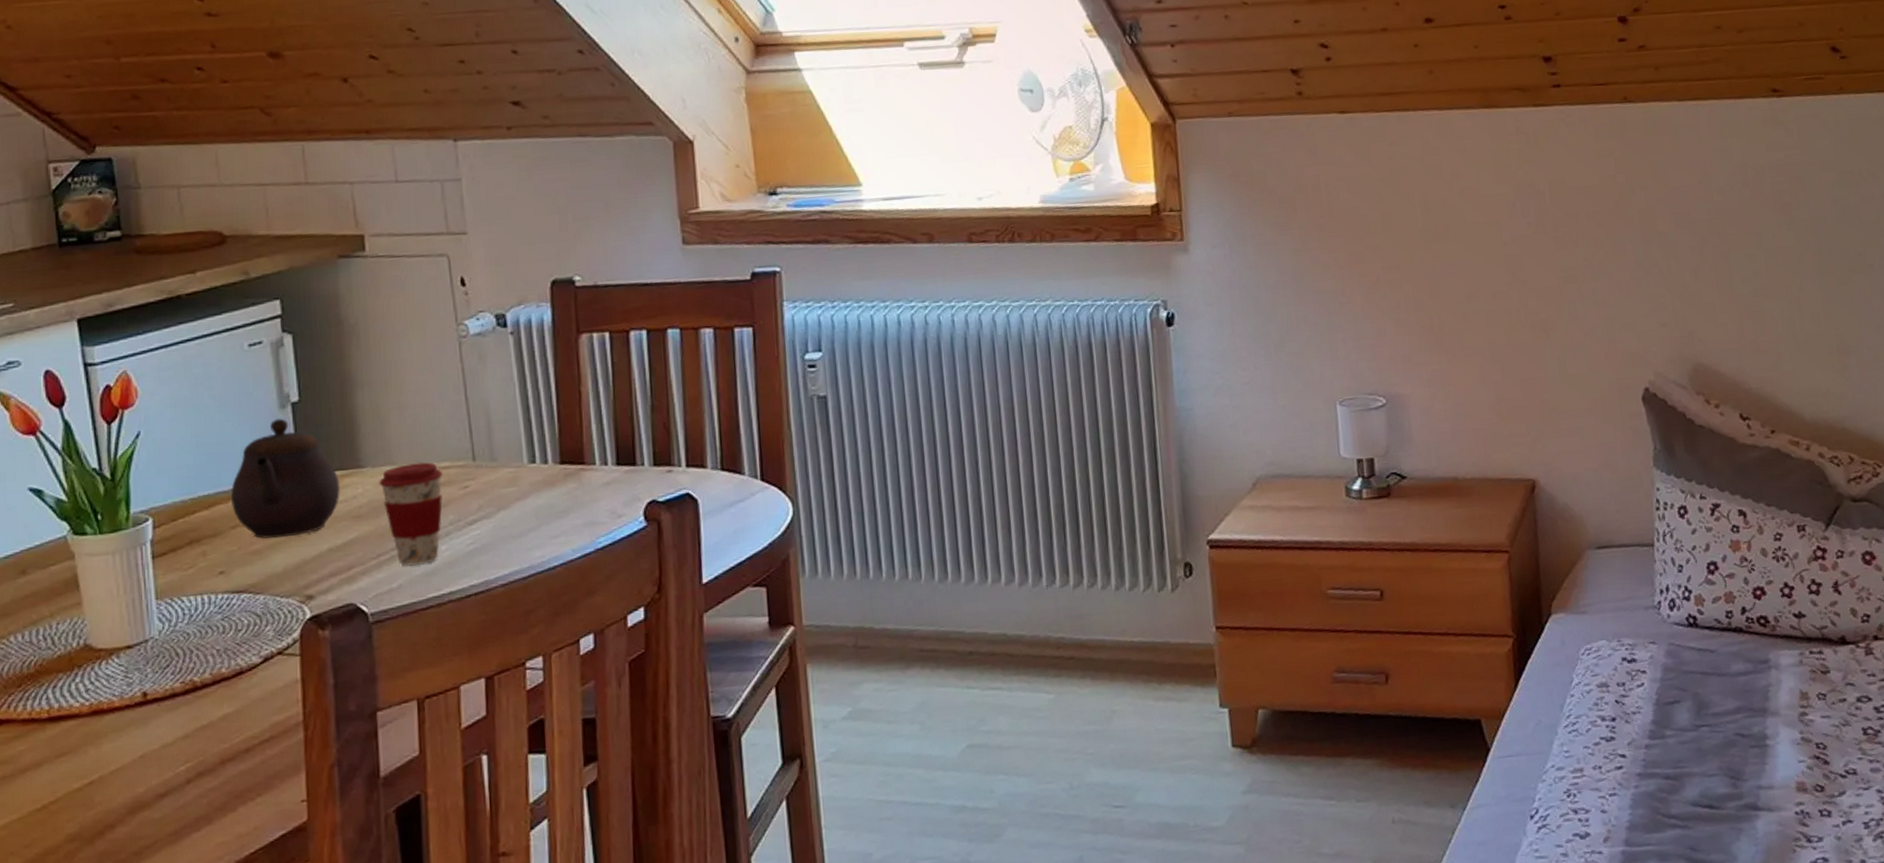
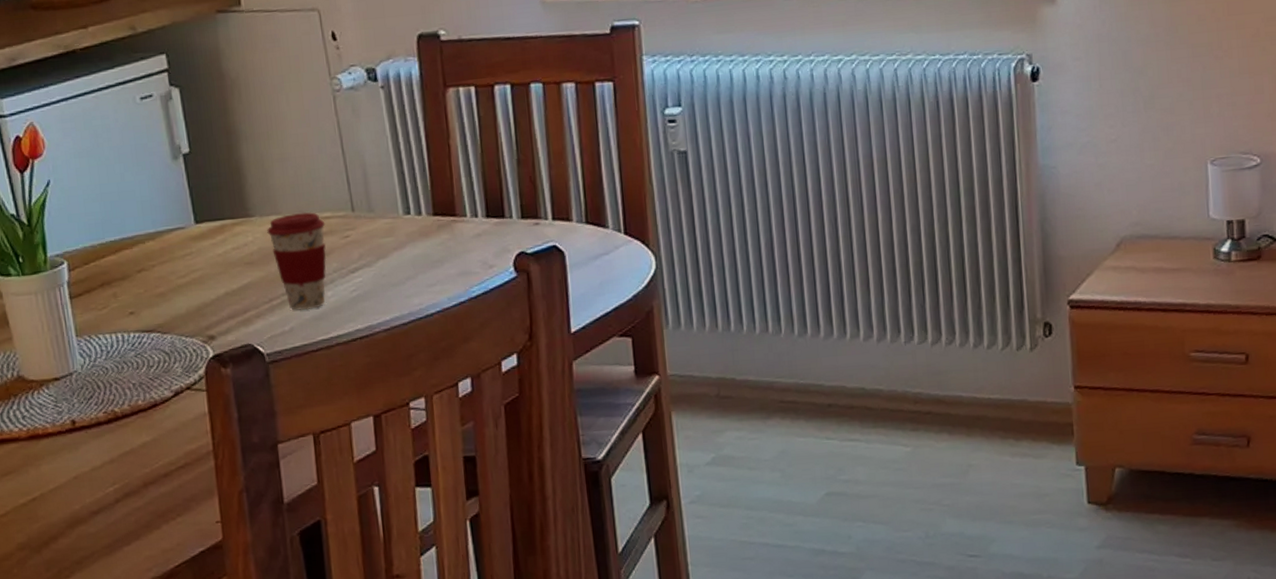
teapot: present [230,418,341,539] -> none [134,169,233,283]

